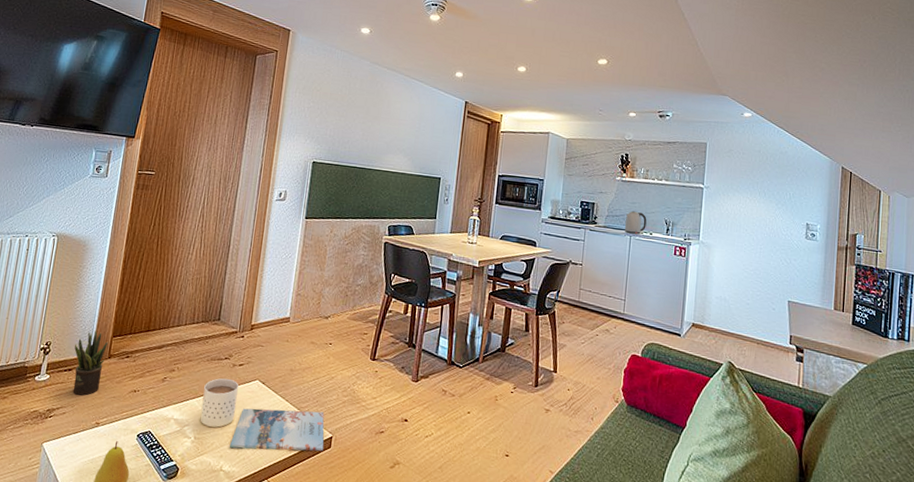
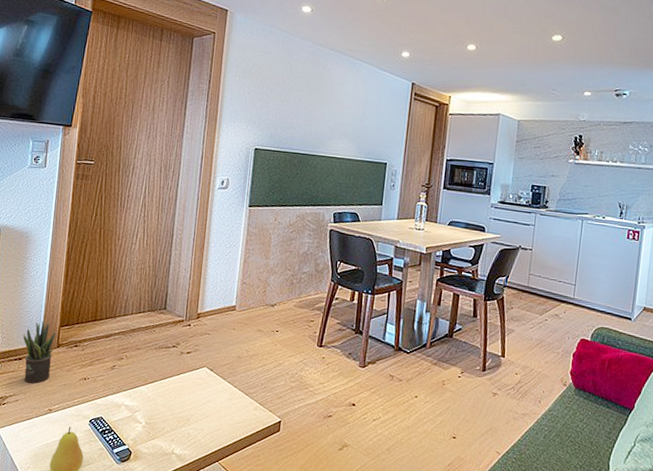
mug: present [200,378,239,428] -> none [150,365,188,413]
magazine: present [230,408,325,452] -> none [181,394,273,435]
kettle: present [624,211,647,235] -> none [576,194,600,219]

